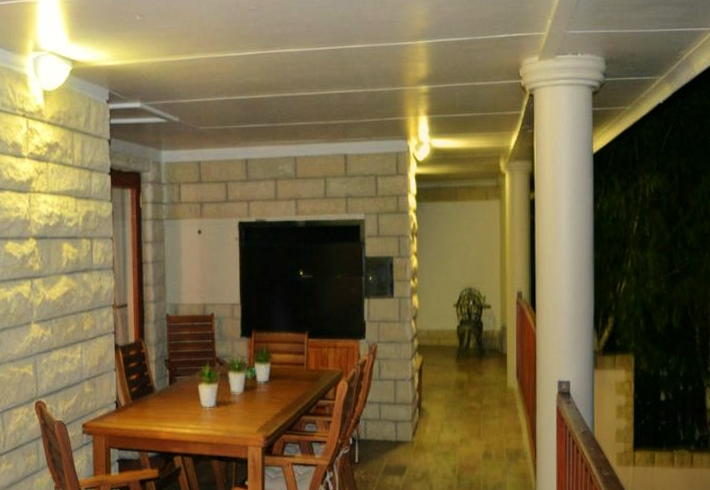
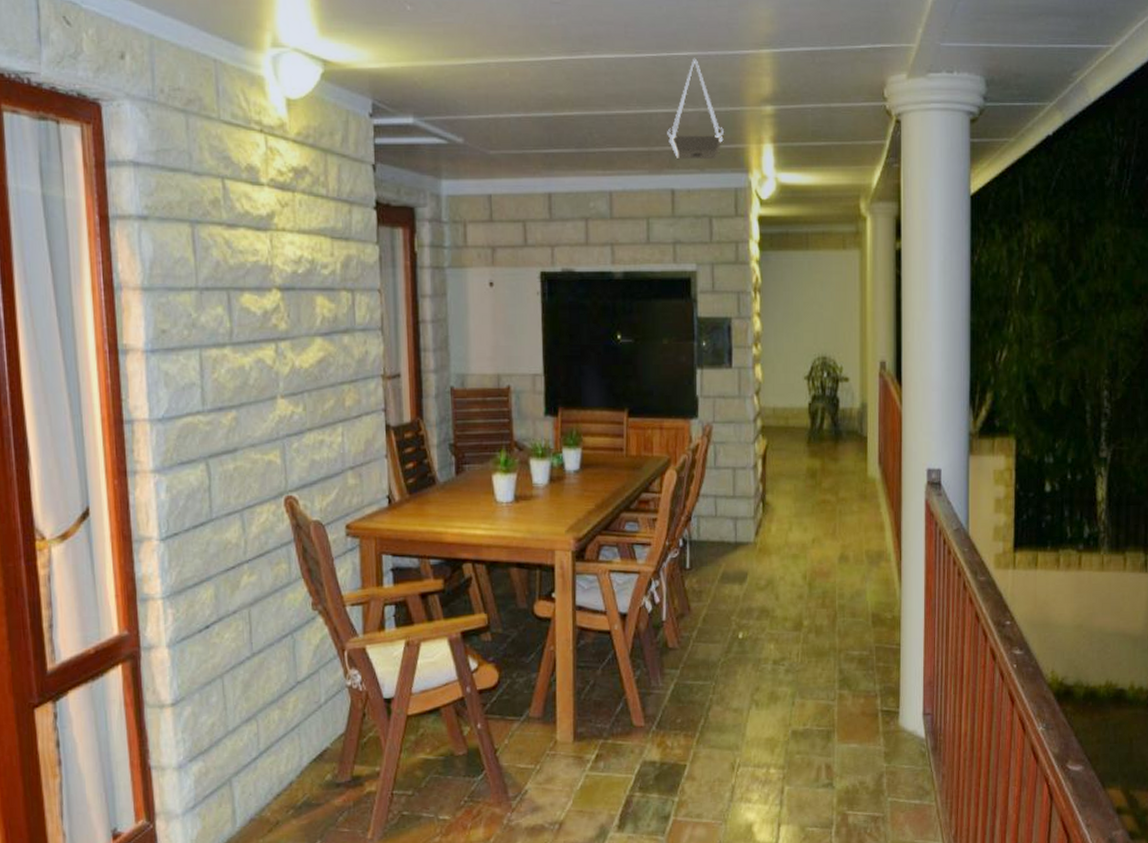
hanging planter: none [341,49,387,131] -> present [667,58,724,160]

